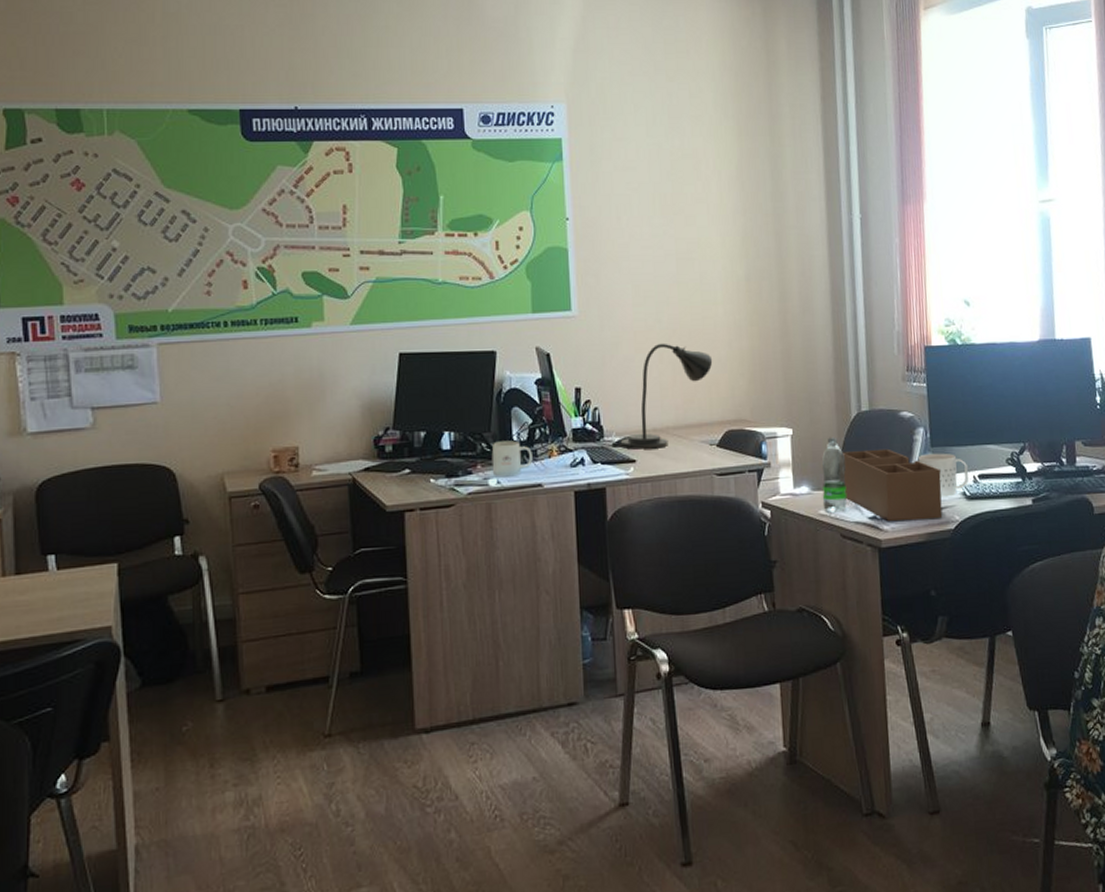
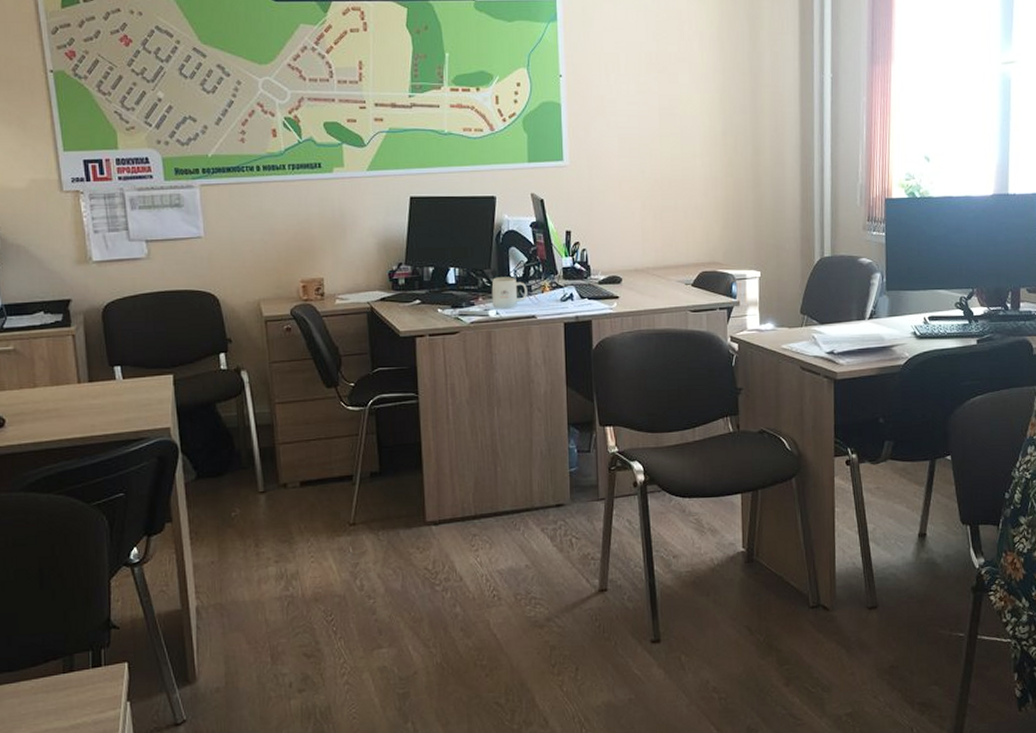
desk lamp: present [619,343,713,450] -> none [604,191,690,287]
bottle: present [821,437,848,514] -> none [785,279,808,348]
desk organizer: present [841,448,943,522] -> none [804,291,894,357]
mug: present [918,453,969,497] -> none [874,296,920,336]

